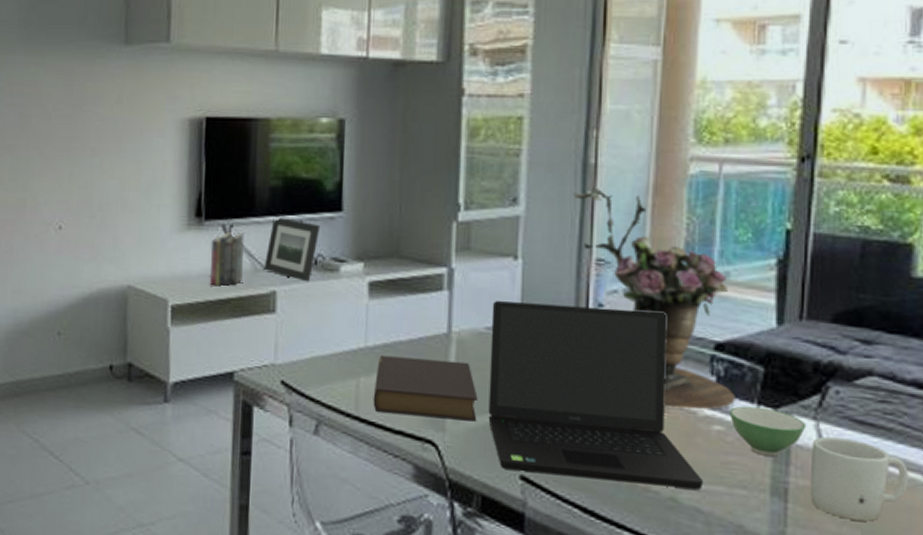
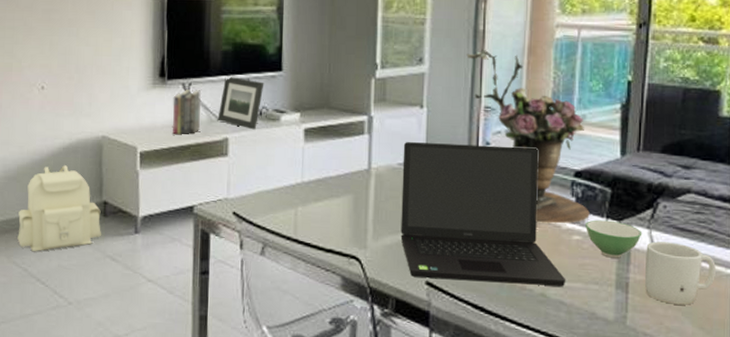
backpack: none [28,319,126,420] -> present [17,165,102,252]
book: present [373,356,478,422] -> none [308,189,392,240]

